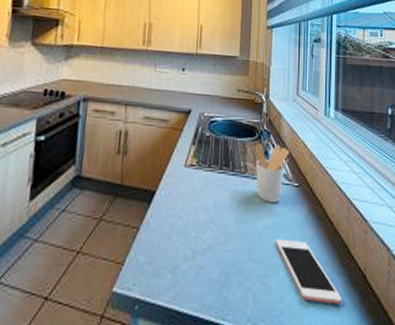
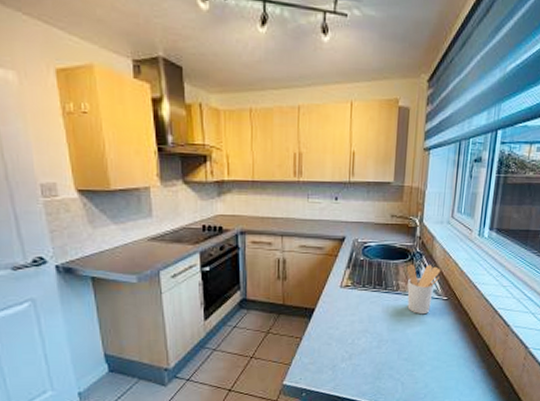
cell phone: present [276,239,342,304] -> none [423,342,479,389]

